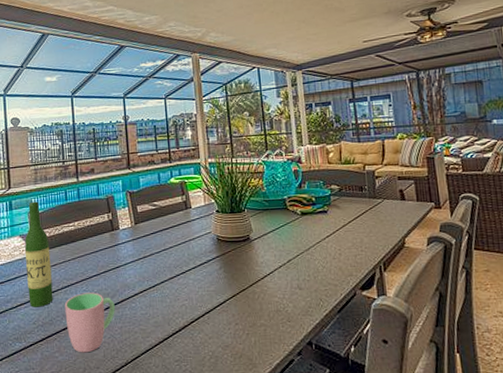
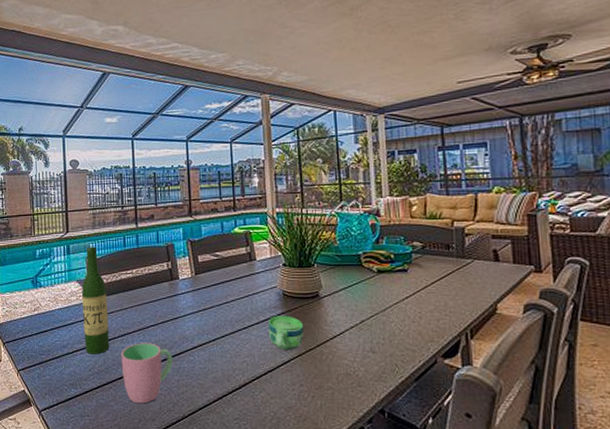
cup: none [204,259,237,293] -> present [268,315,304,351]

